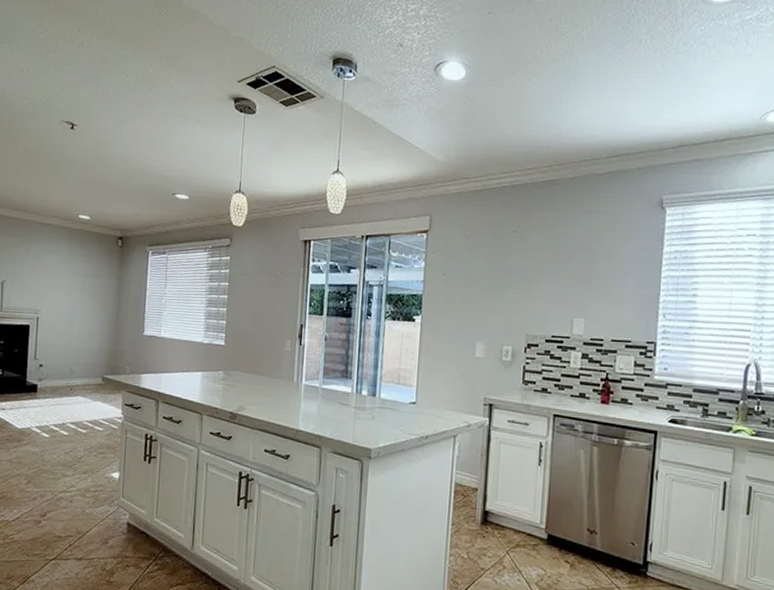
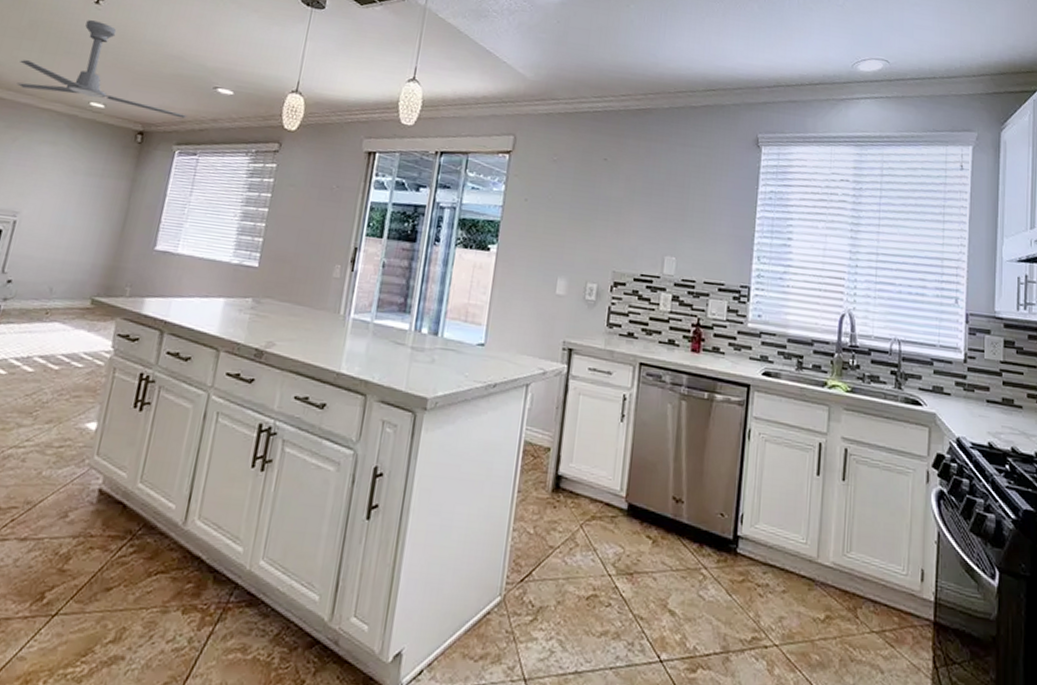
ceiling fan: none [22,144,155,223] -> present [16,20,187,119]

